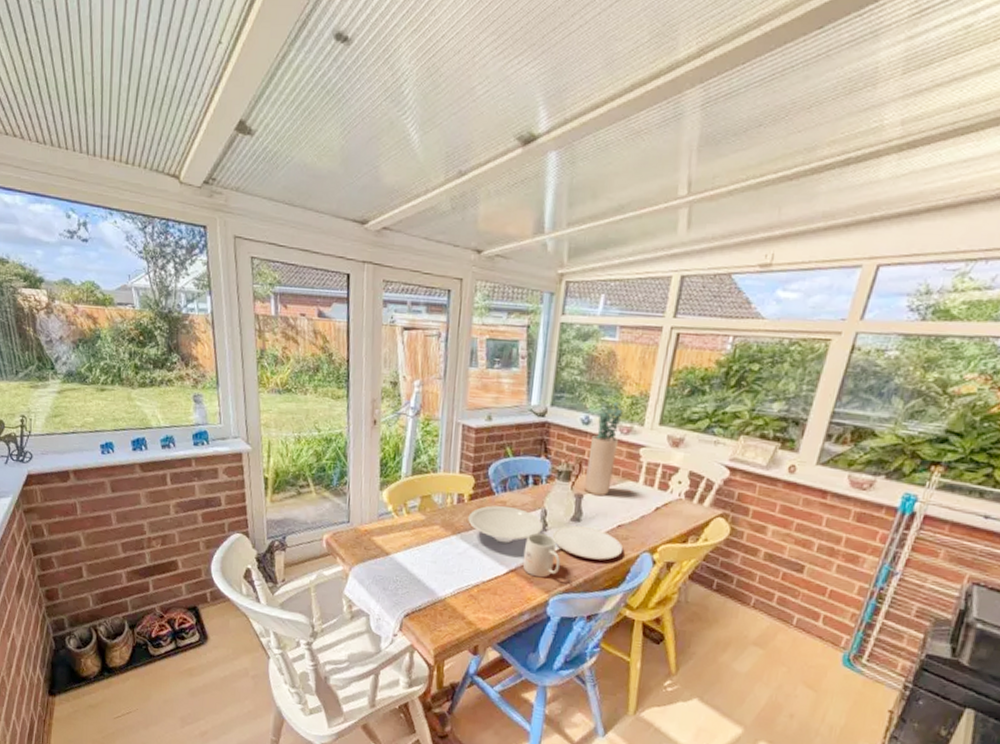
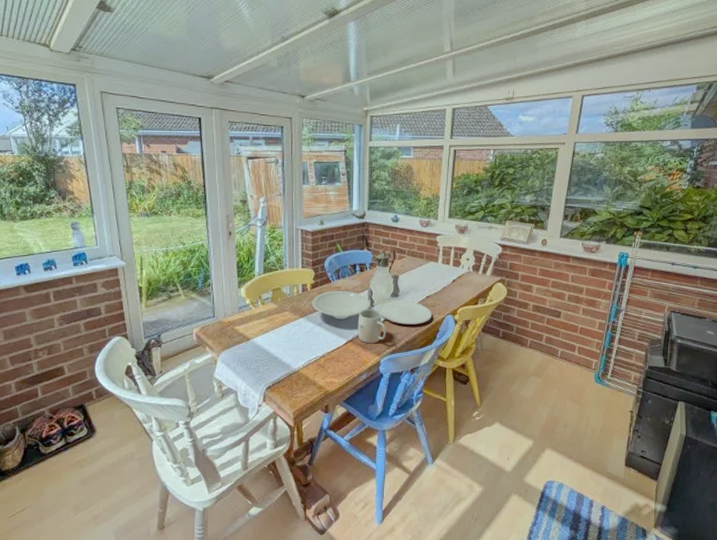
vase: present [583,399,623,496] -> none [398,201,421,276]

